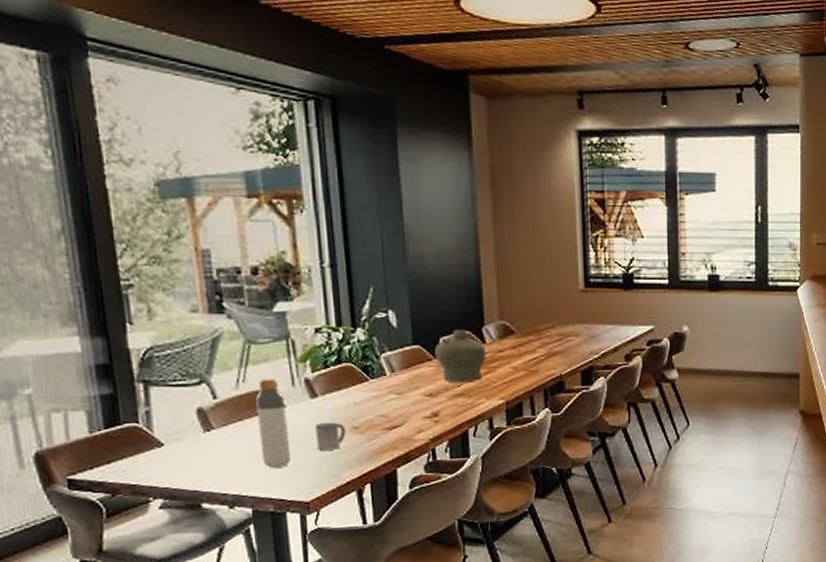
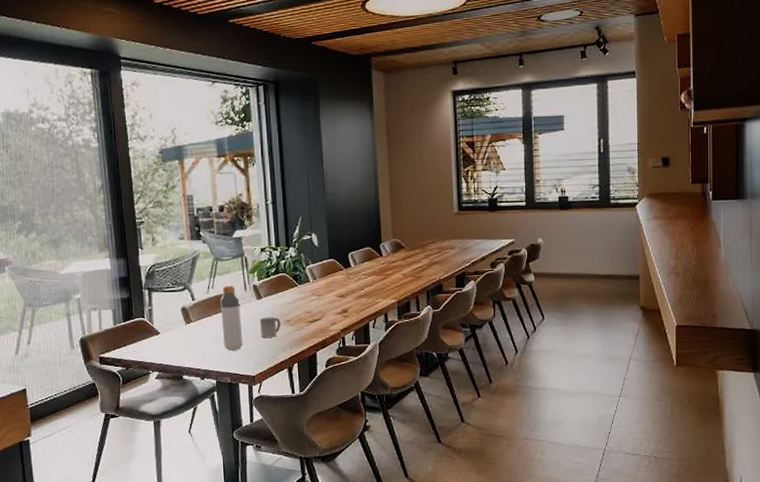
jar: present [435,330,487,383] -> none [345,247,383,287]

